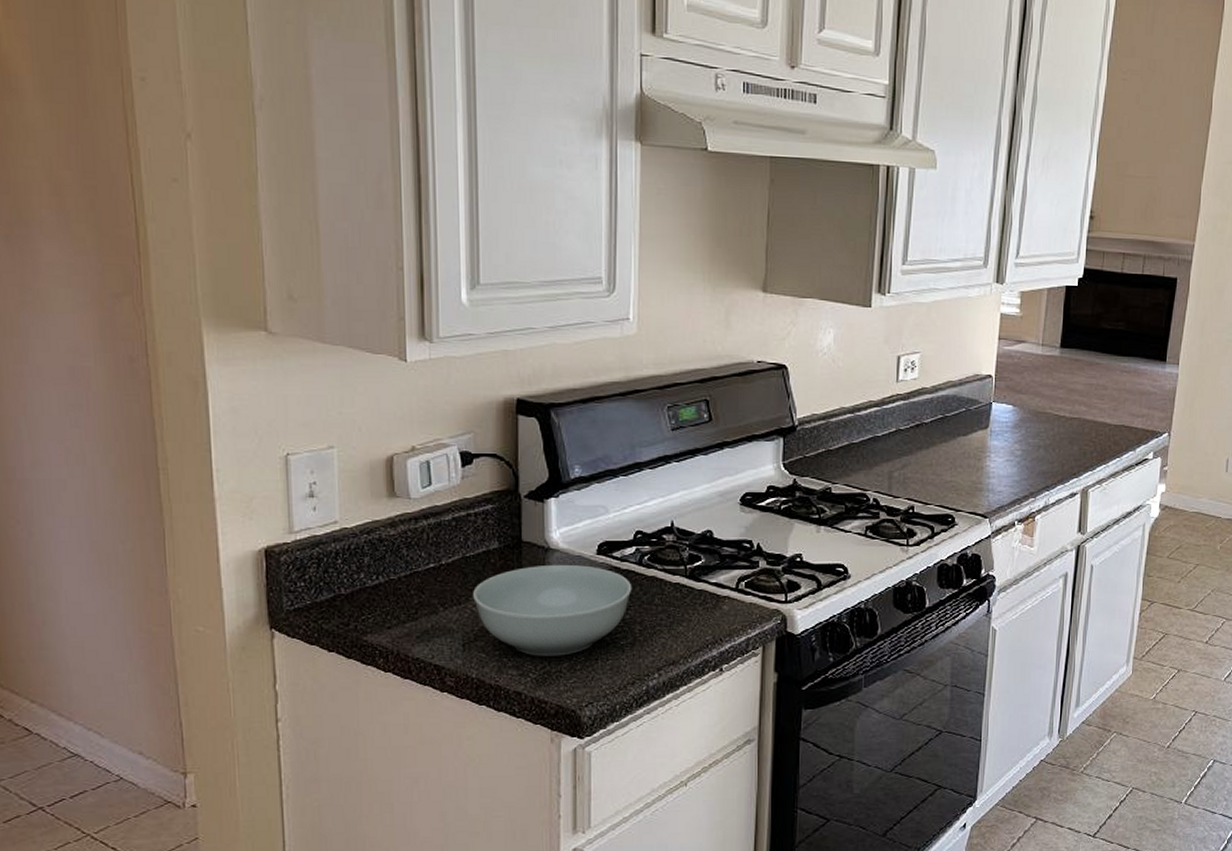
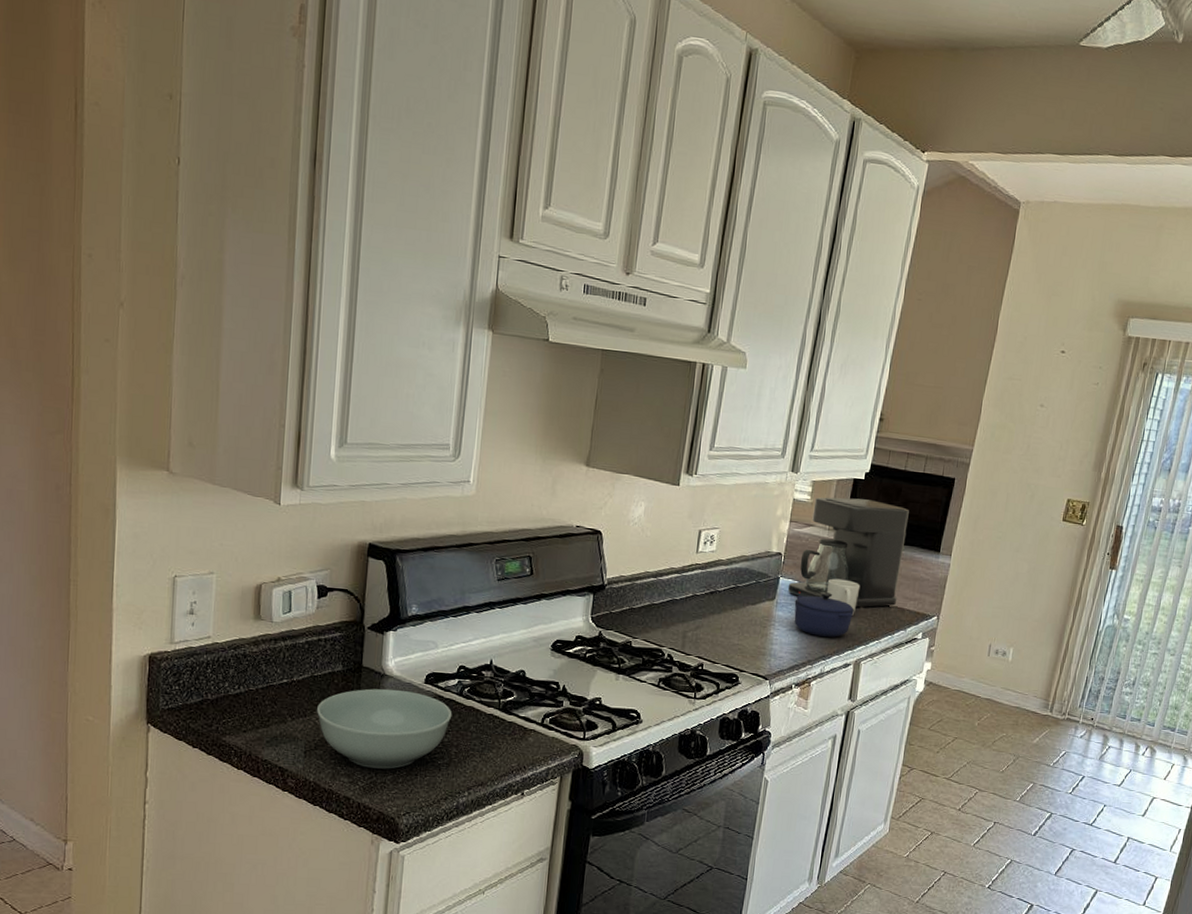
coffee maker: none [1001,308,1129,430] -> present [787,497,909,608]
cooking pot: none [1010,415,1077,466] -> present [794,592,854,638]
mug: none [1044,399,1082,439] -> present [826,578,861,616]

